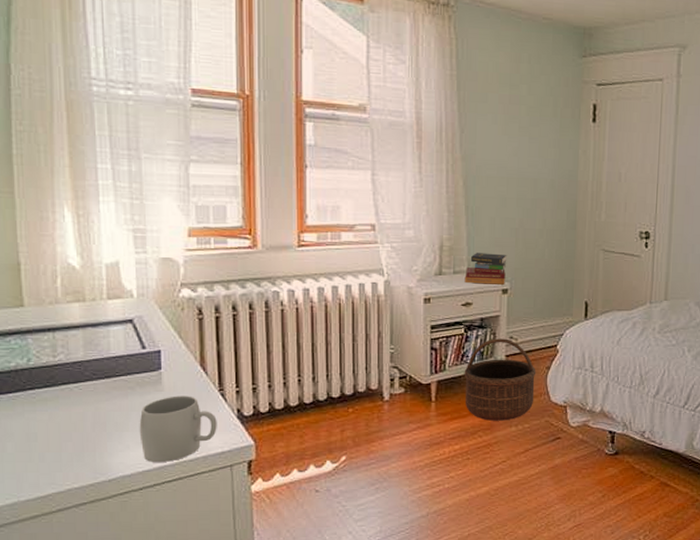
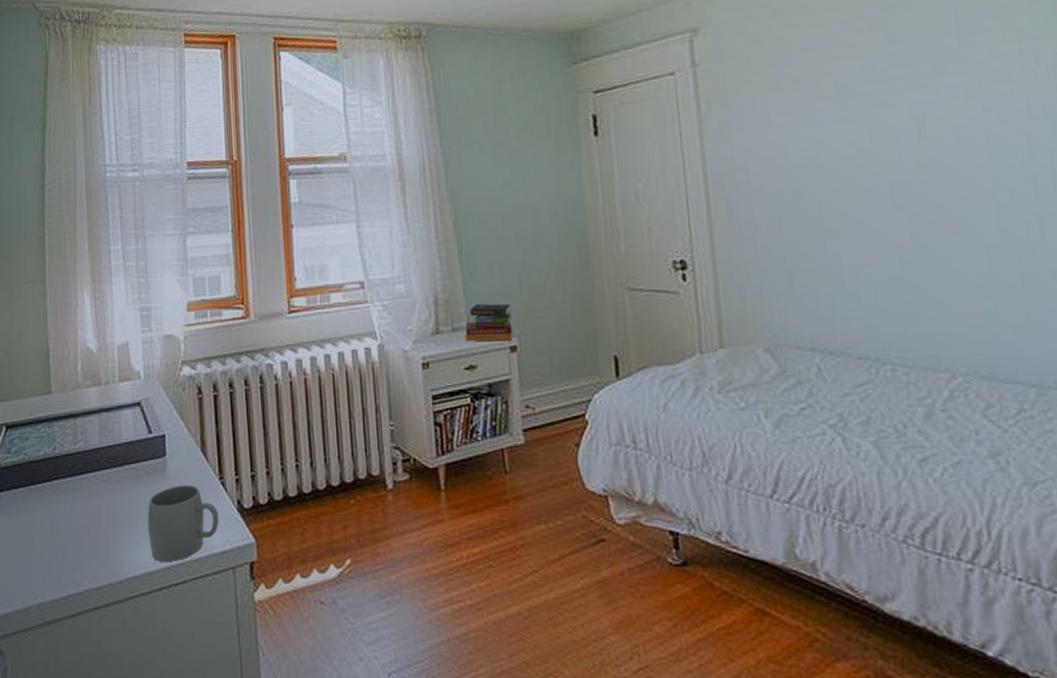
basket: present [464,338,536,421] -> none [475,408,565,516]

